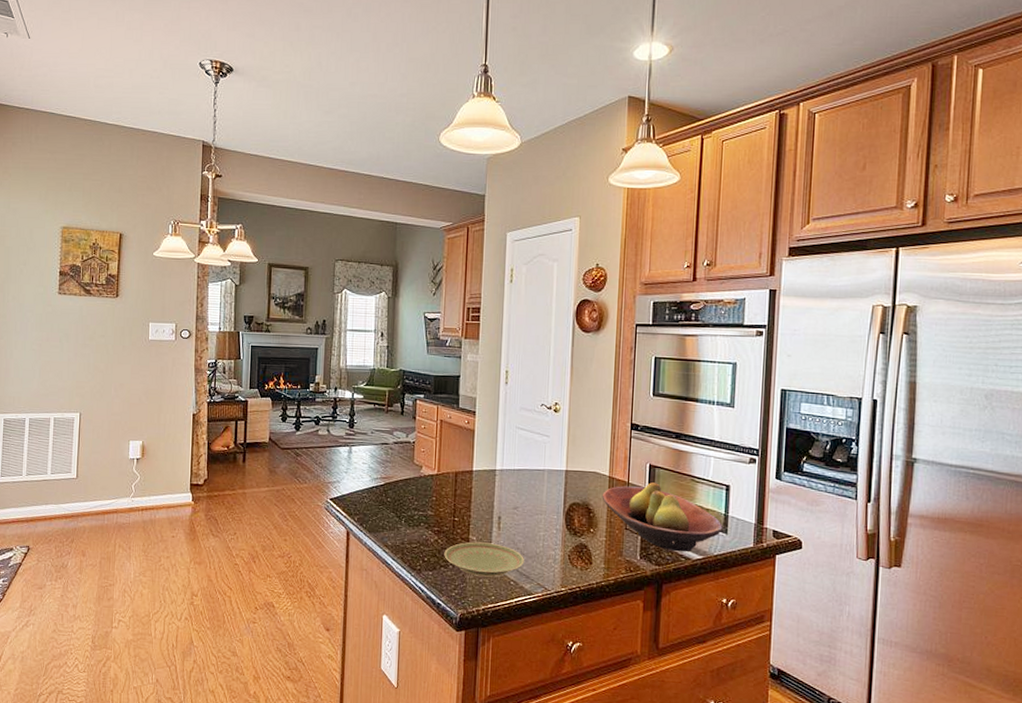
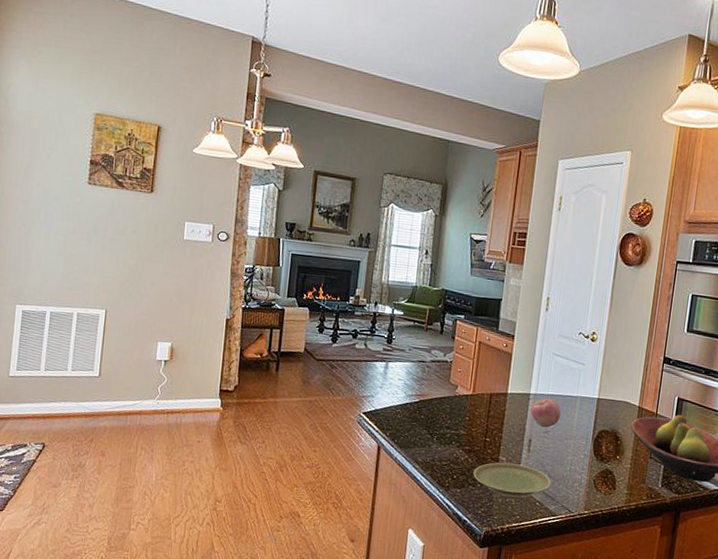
apple: none [498,473,529,504] -> present [530,398,561,428]

